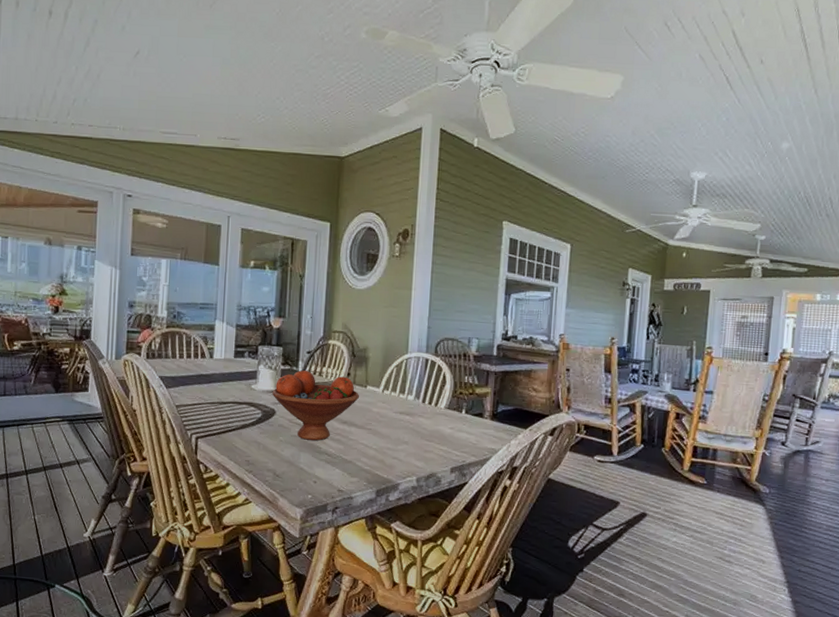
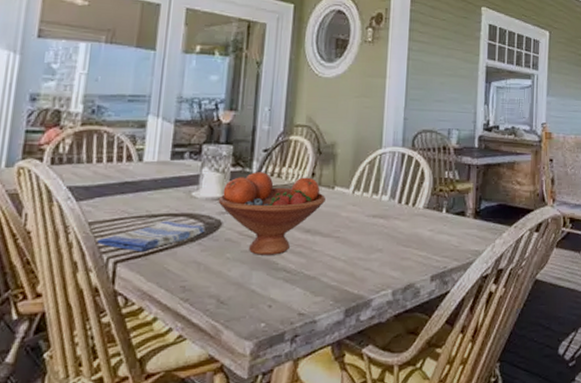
dish towel: none [183,407,263,432] -> present [97,221,205,253]

